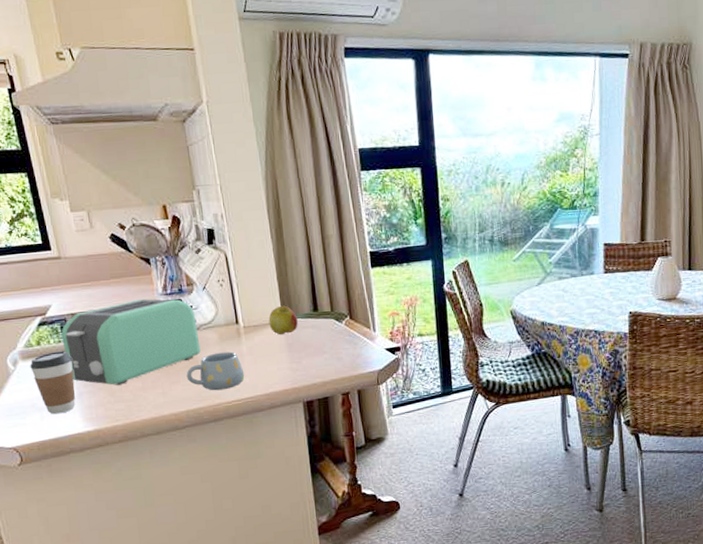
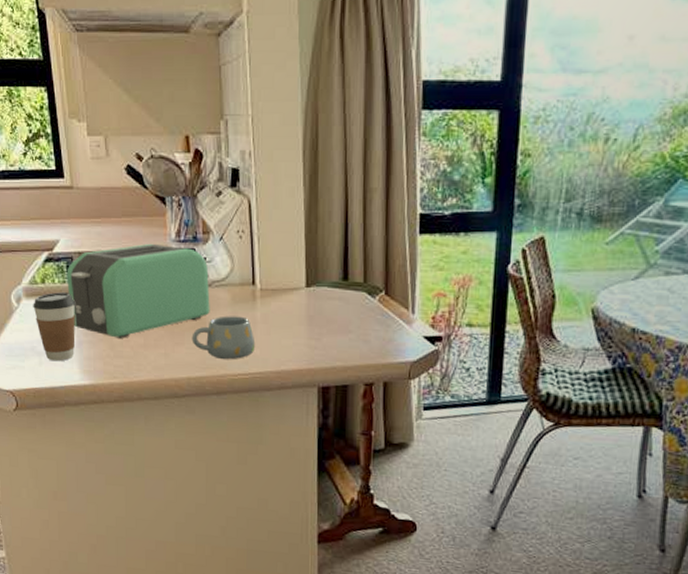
apple: present [268,305,298,336] -> none [289,269,323,305]

